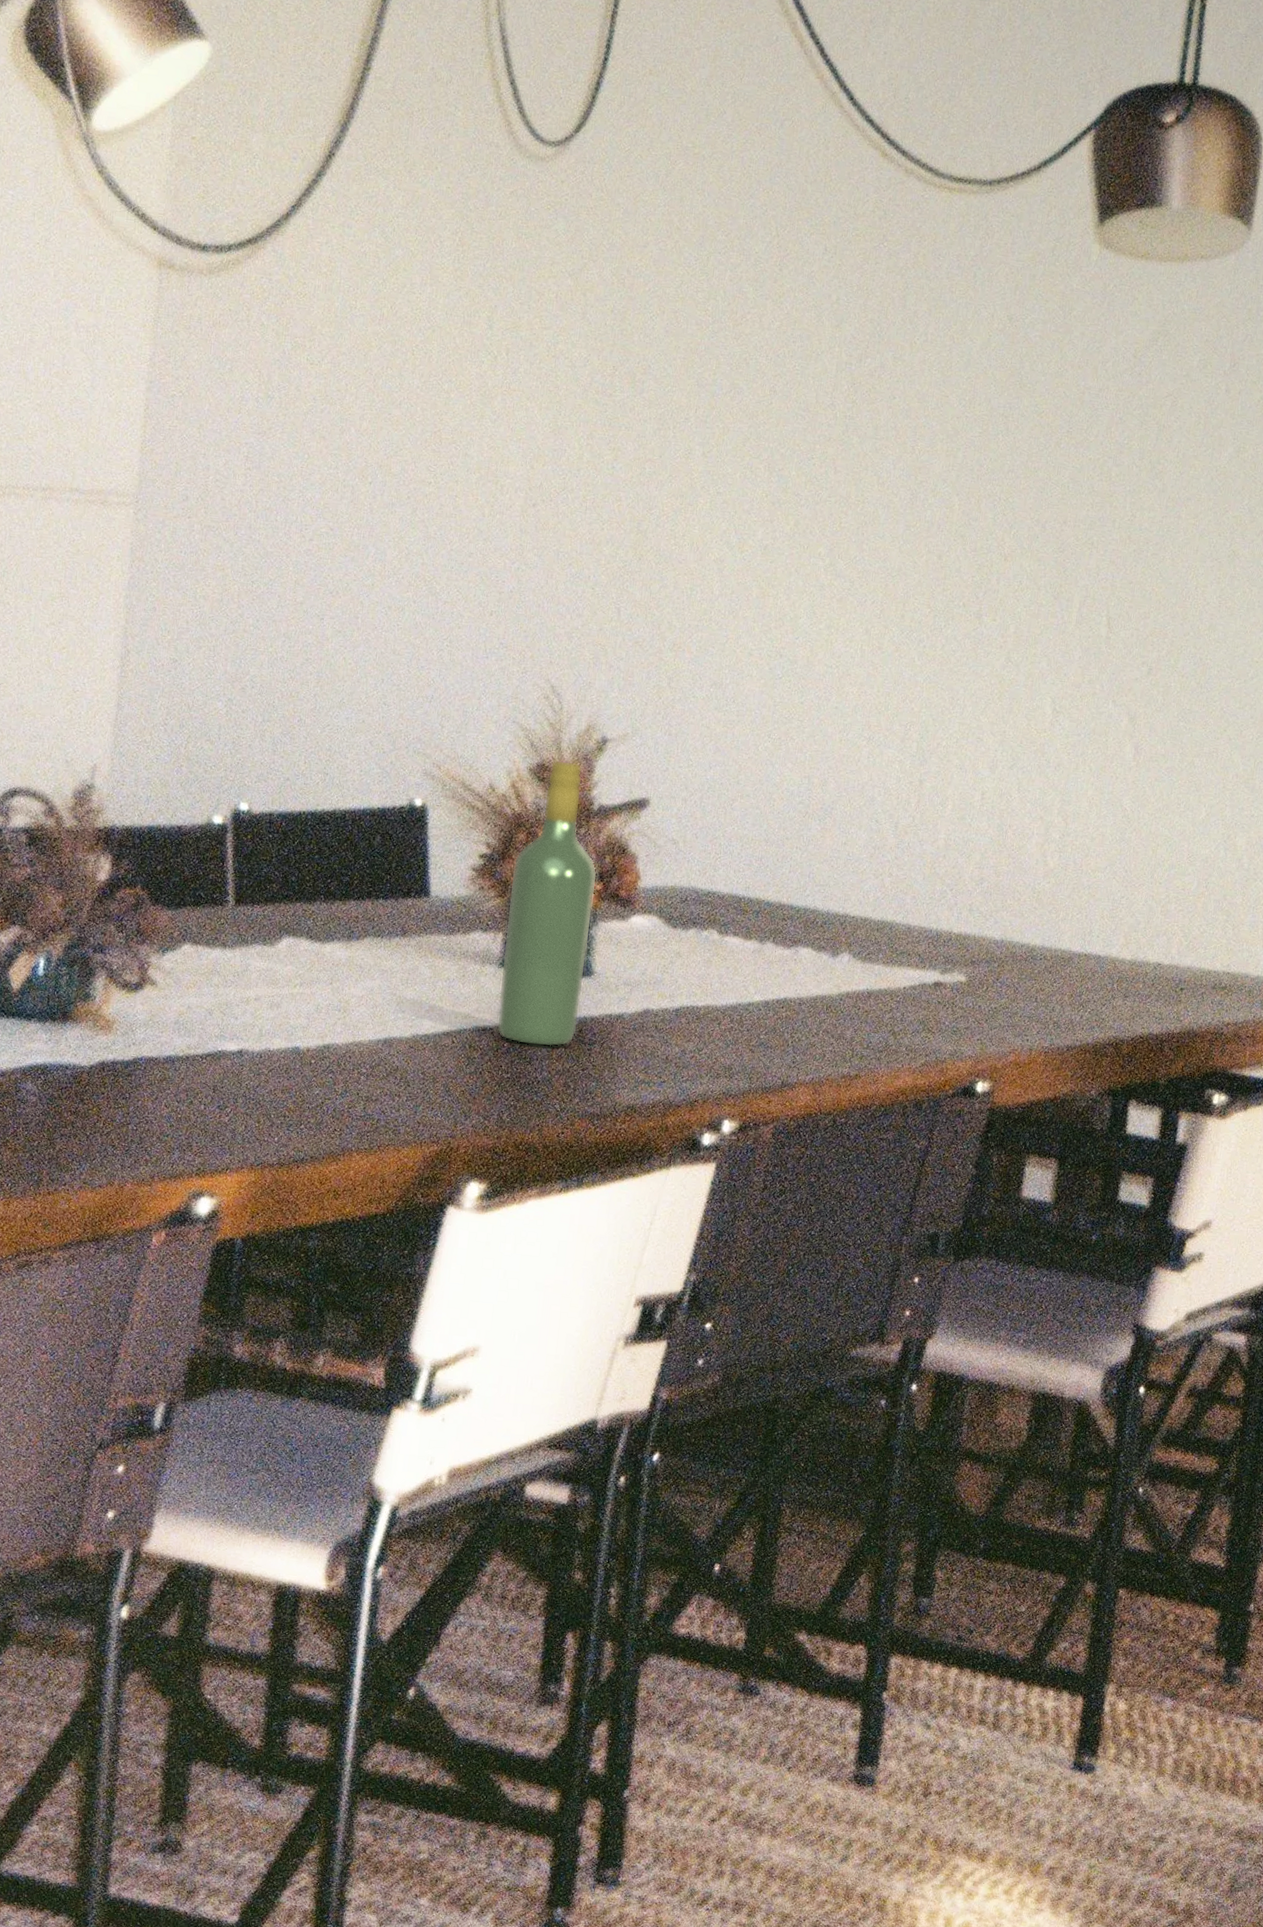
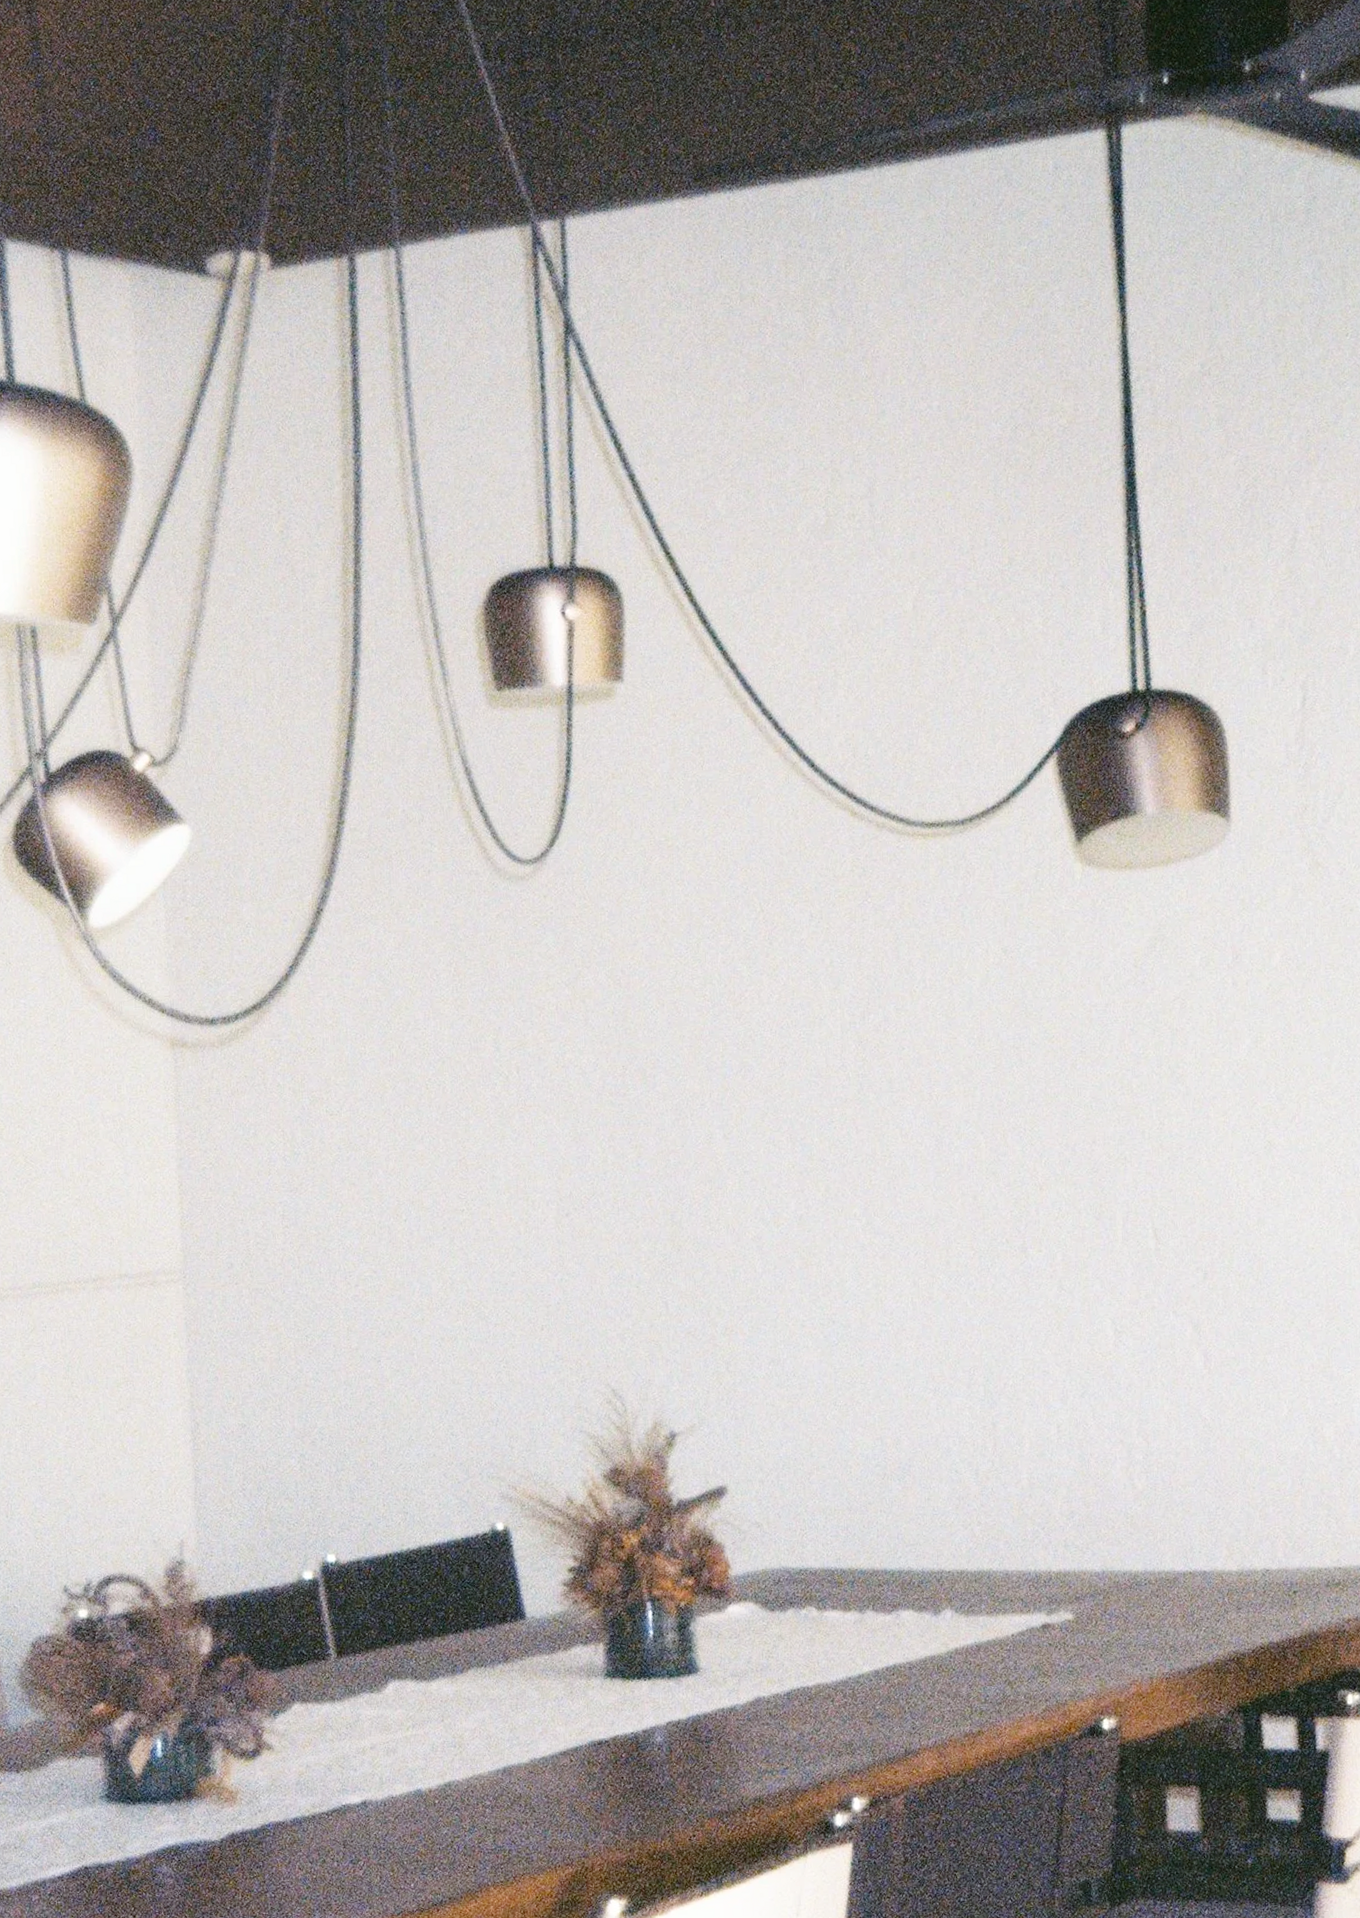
wine bottle: present [496,760,598,1047] -> none [602,1461,693,1753]

